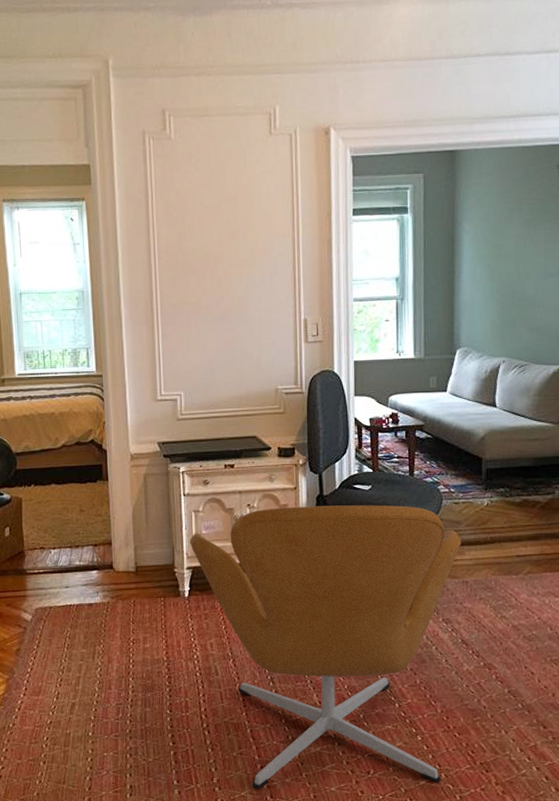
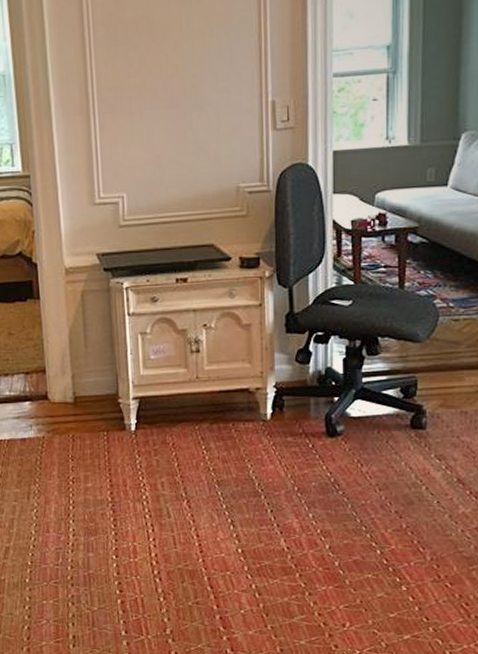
armchair: present [190,505,462,789] -> none [136,323,461,642]

